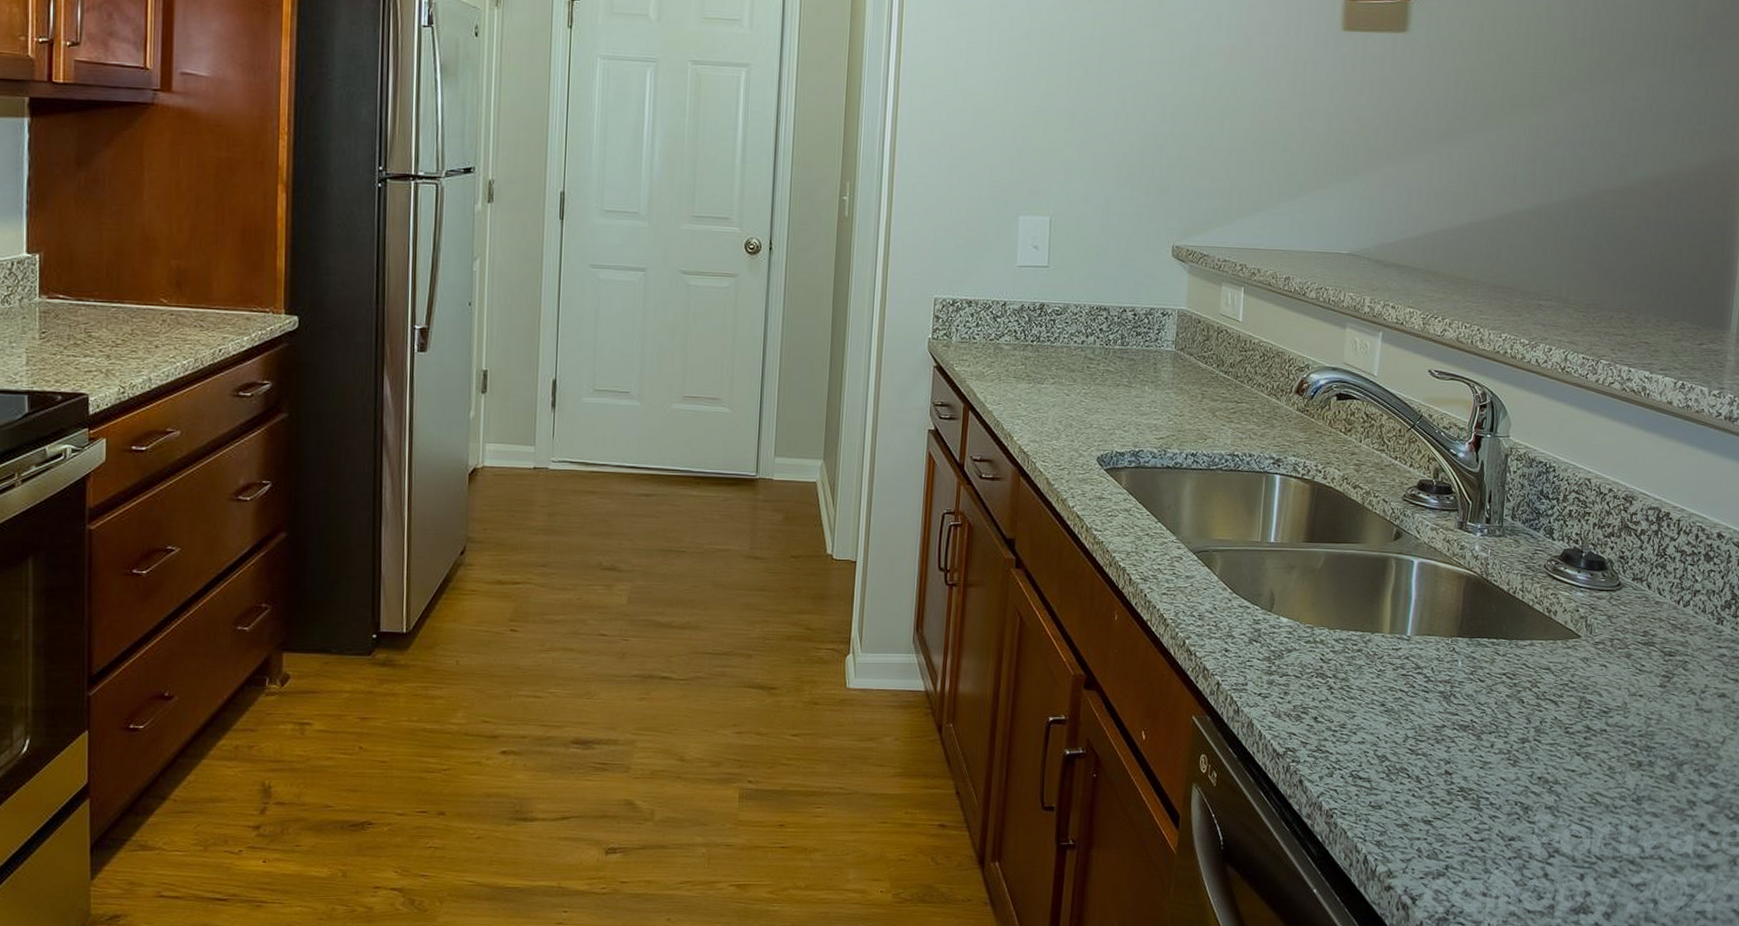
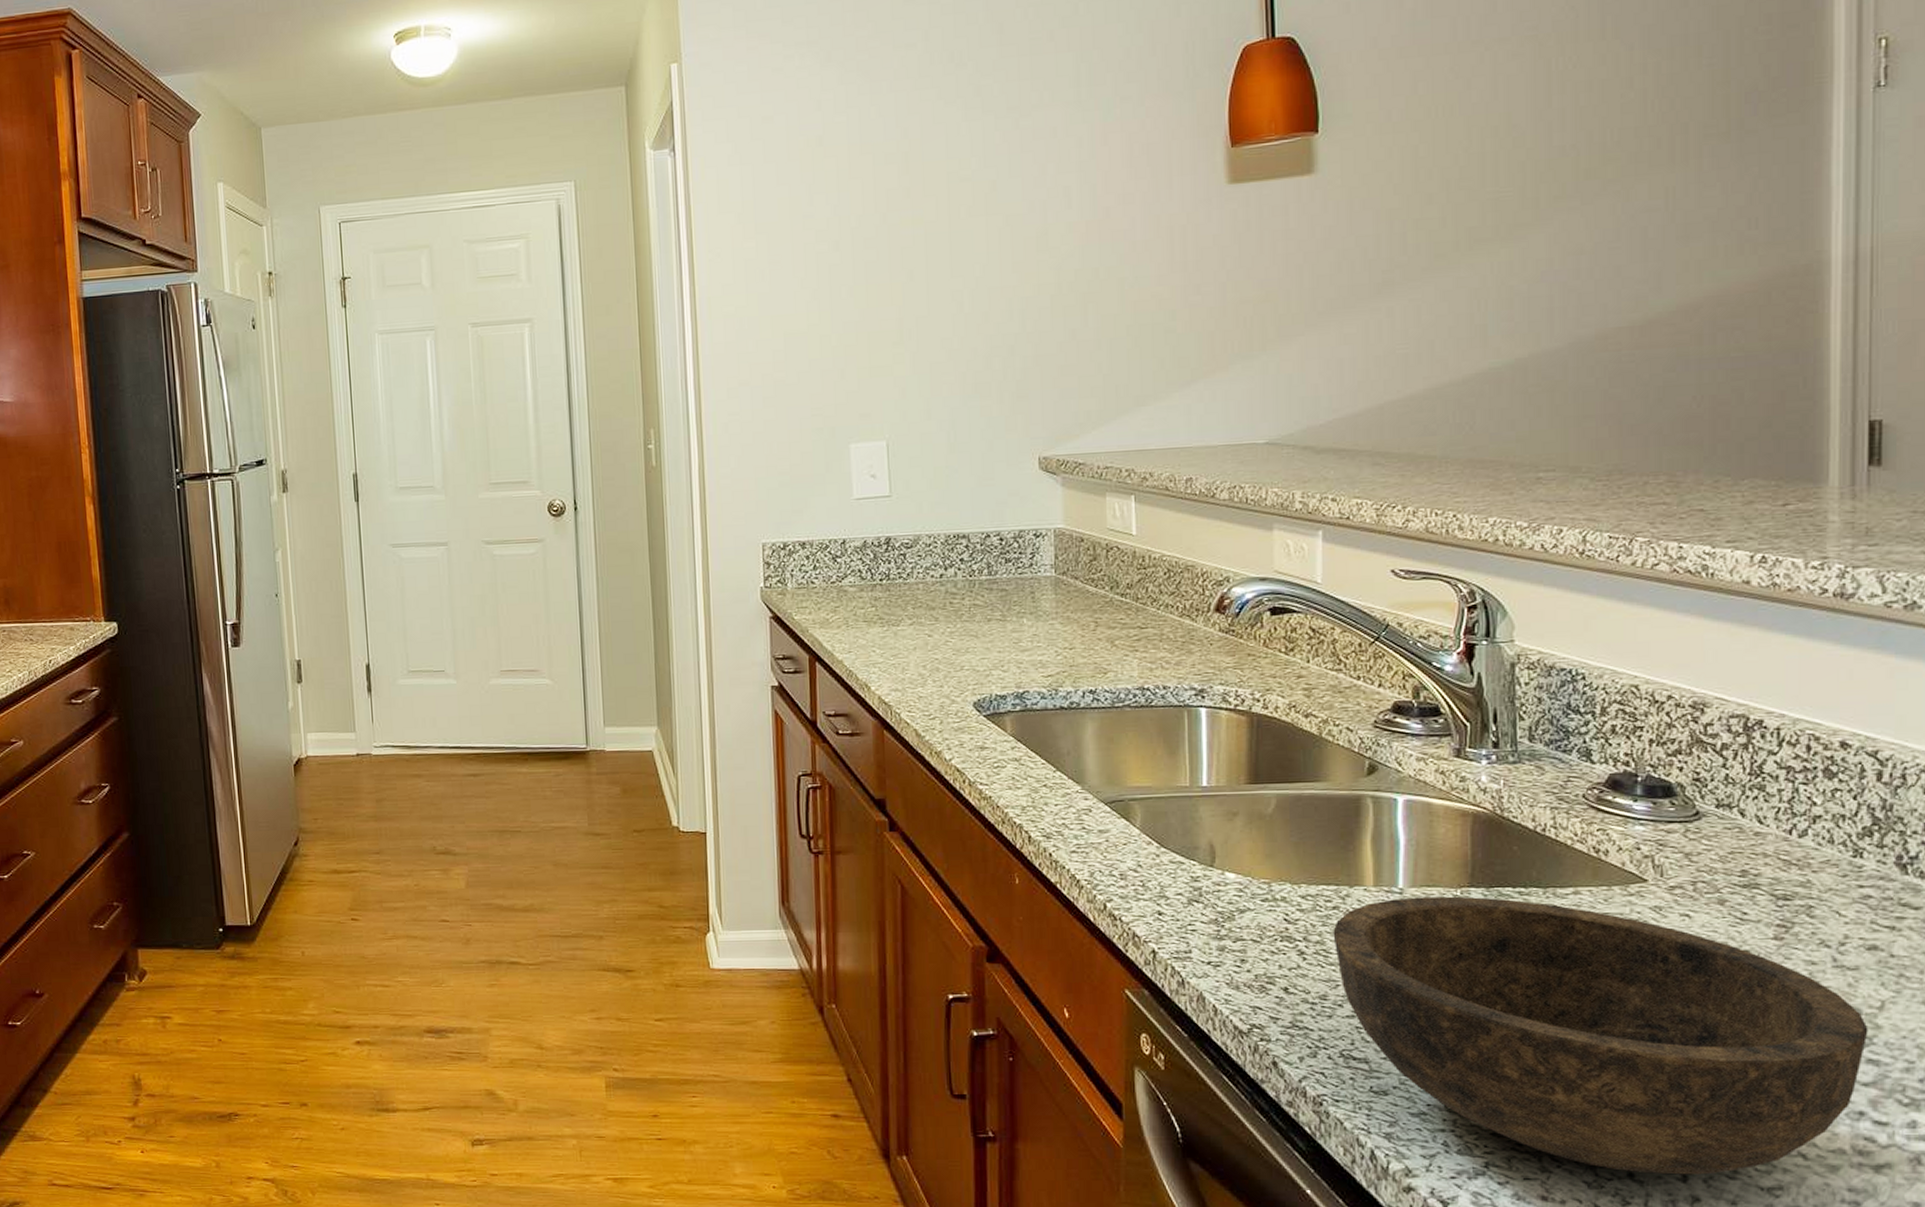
bowl: none [1355,644,1713,874] -> present [1333,896,1868,1175]

